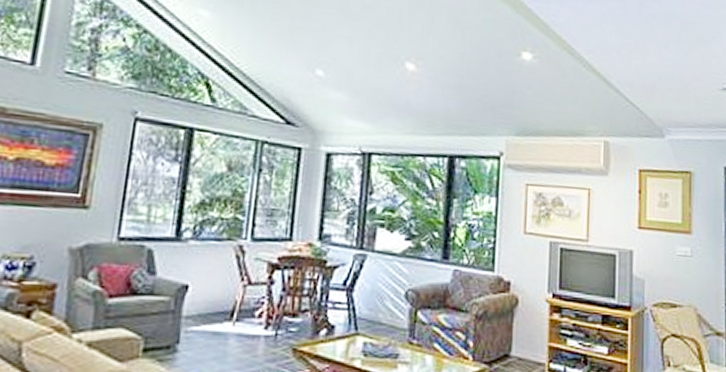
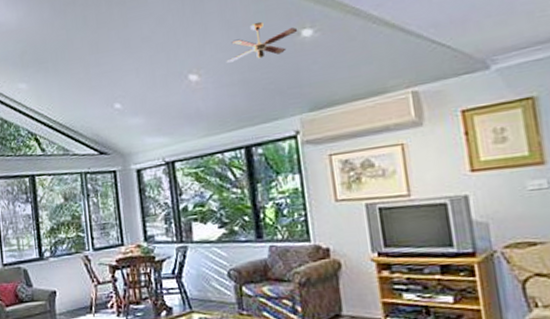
ceiling fan: none [446,29,519,69] -> present [226,21,298,63]

